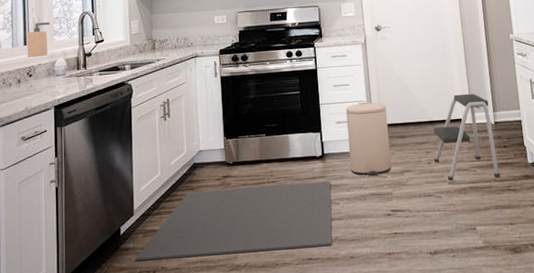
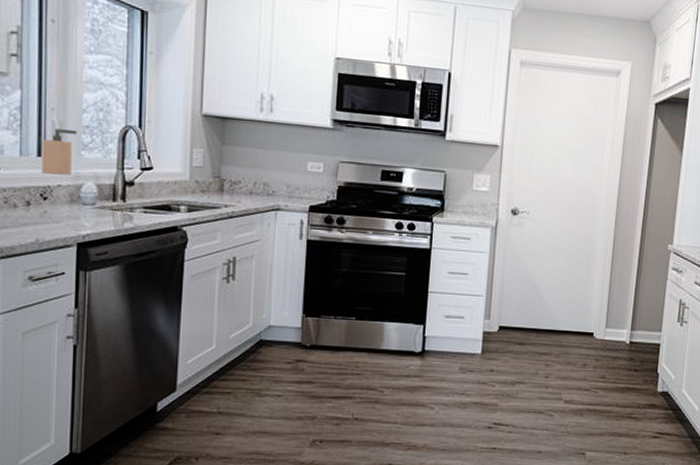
floor mat: present [135,181,333,262] -> none [173,373,427,454]
pedal bin: present [345,101,392,176] -> none [453,296,509,383]
step stool: present [433,93,500,181] -> none [552,304,628,403]

